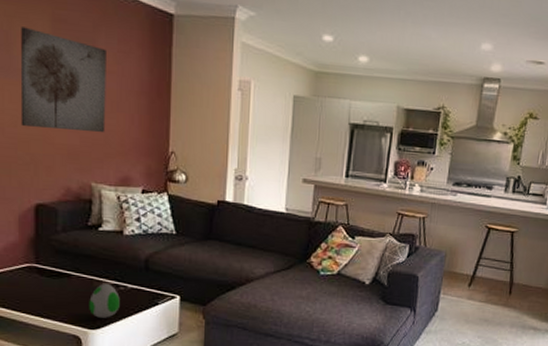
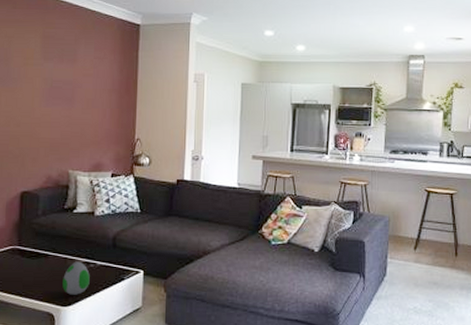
wall art: present [20,27,106,133] -> none [13,44,85,127]

